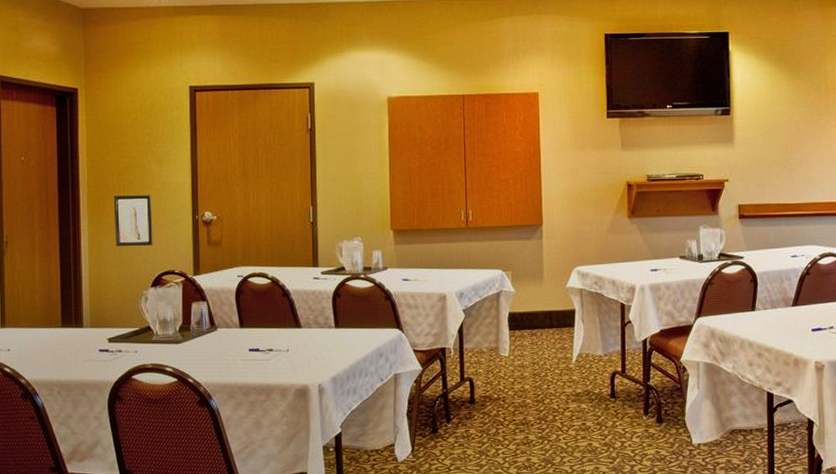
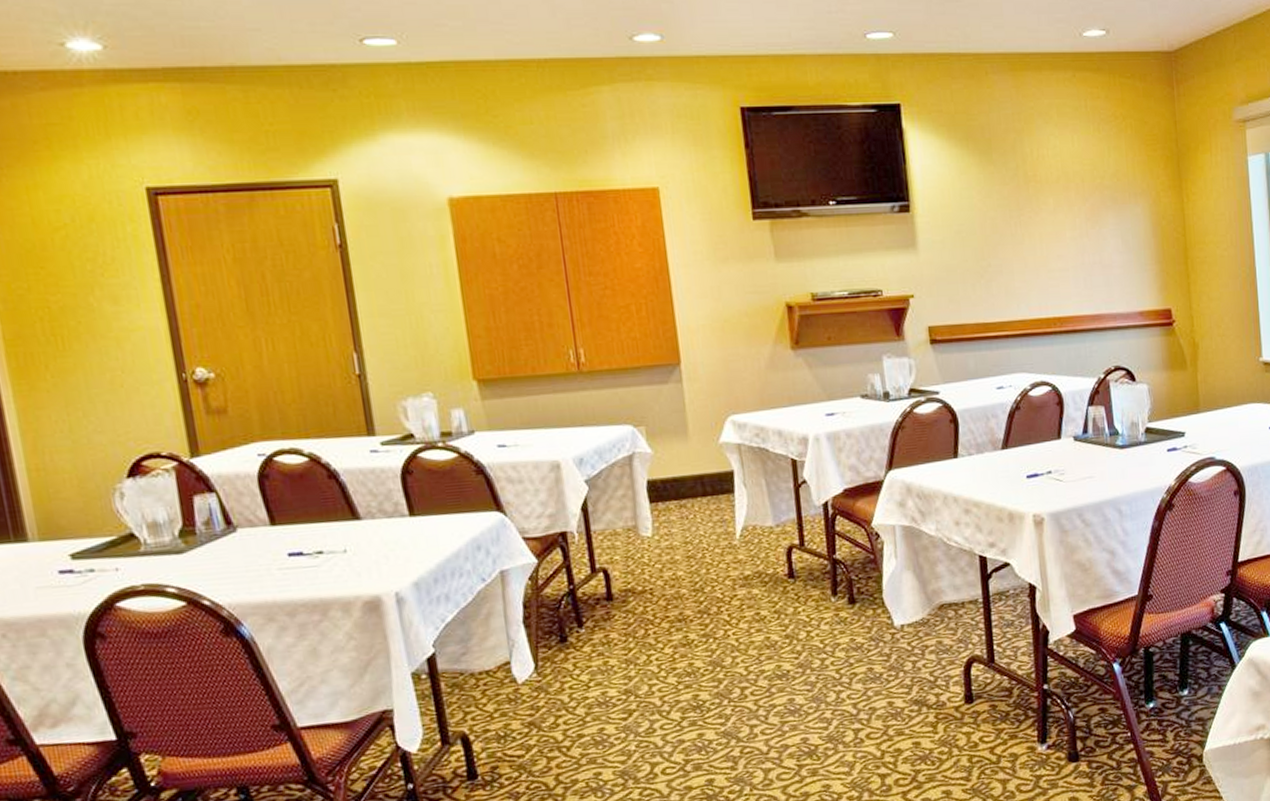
wall art: present [113,195,153,246] -> none [47,347,122,423]

